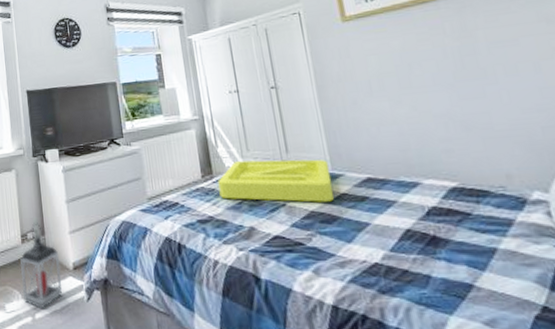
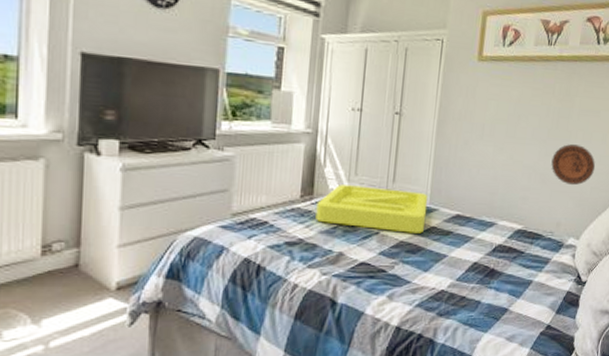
lantern: present [20,223,63,309] -> none [33,231,98,336]
decorative plate: none [469,81,539,129] -> present [551,144,596,186]

